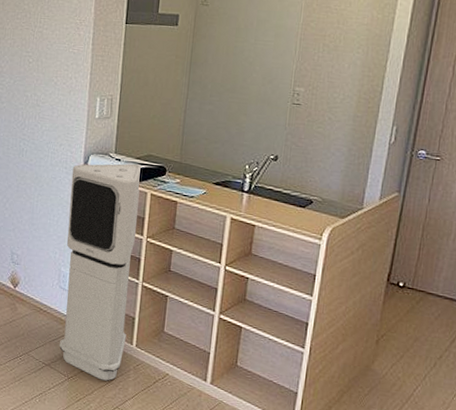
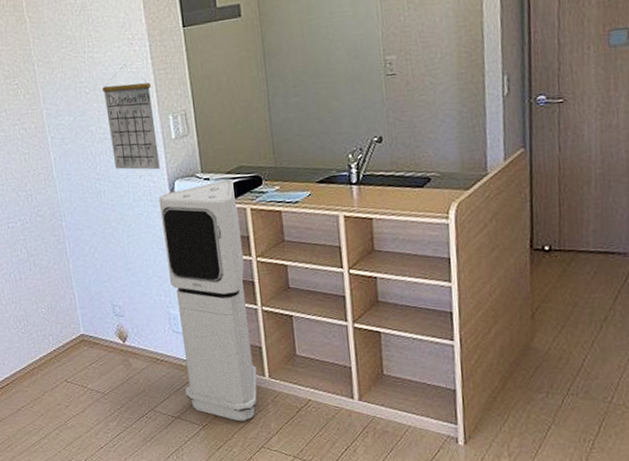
calendar: none [40,45,87,142] -> present [102,65,160,170]

